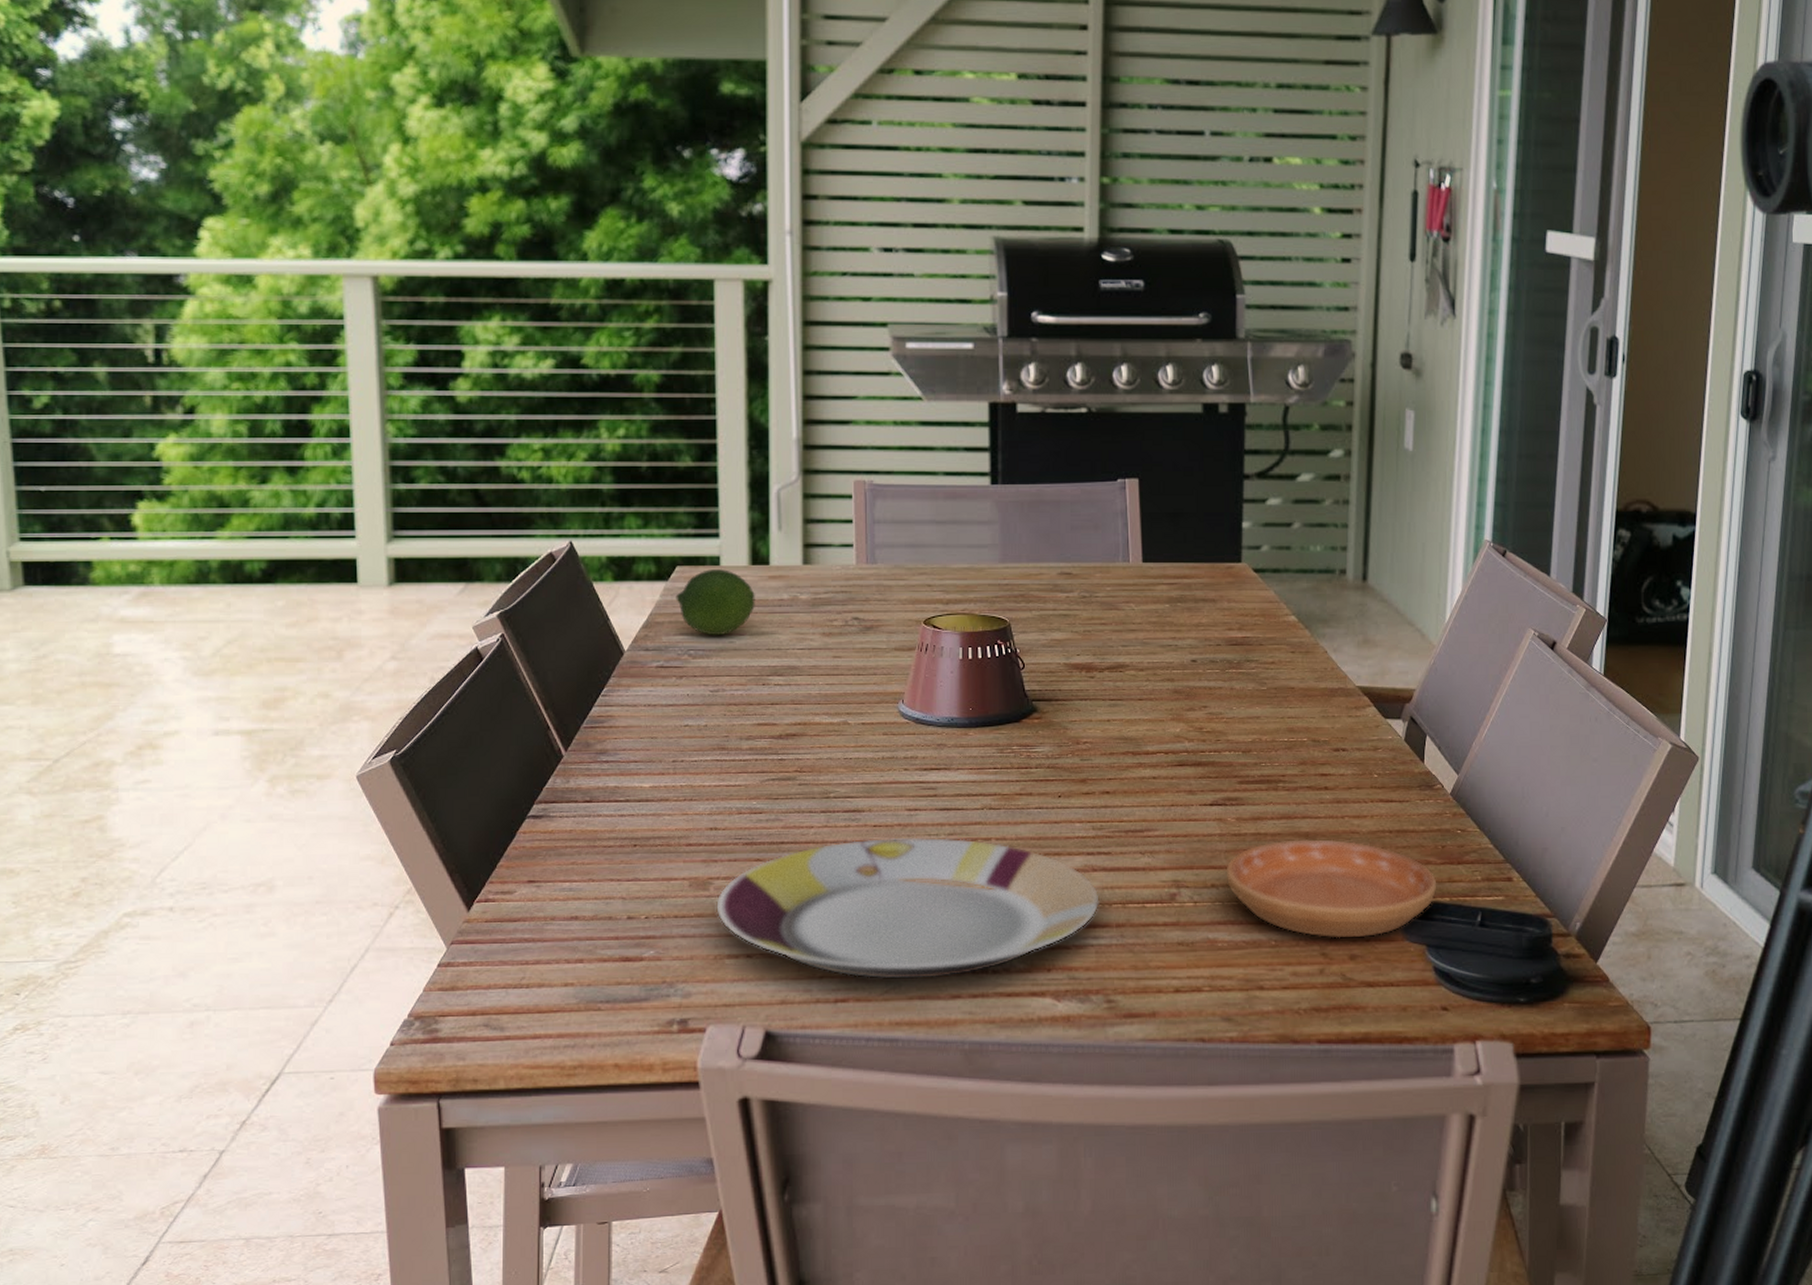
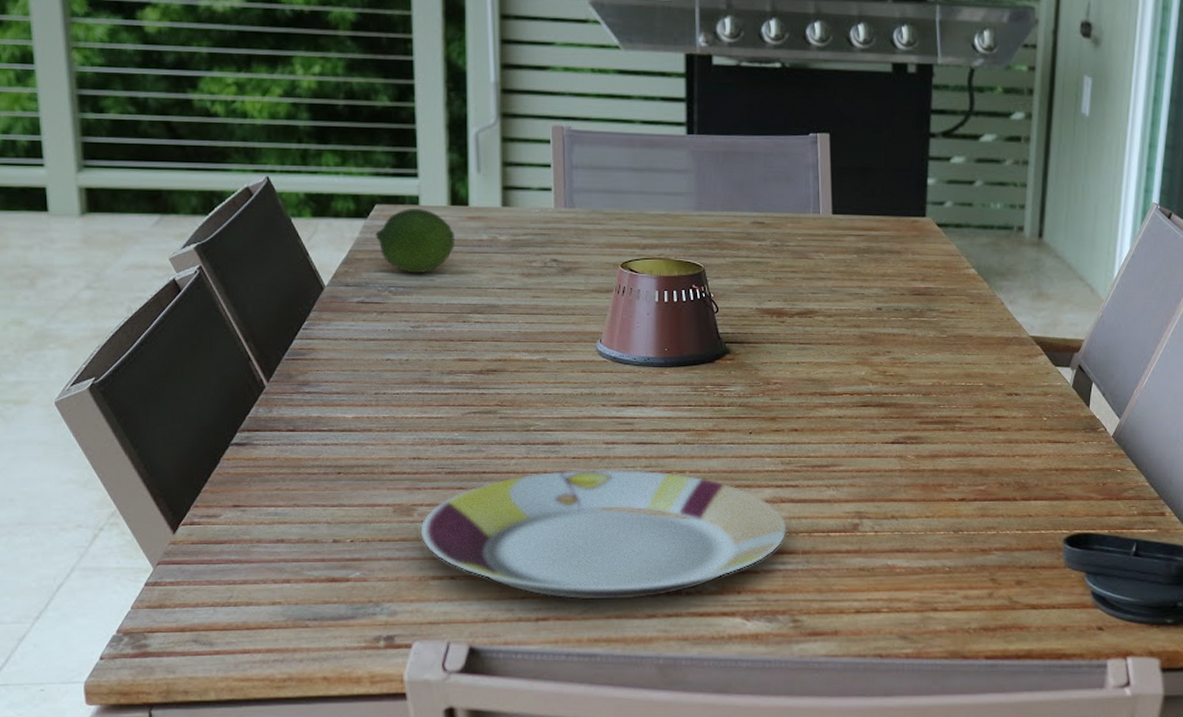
saucer: present [1226,839,1437,938] -> none [905,476,1098,566]

